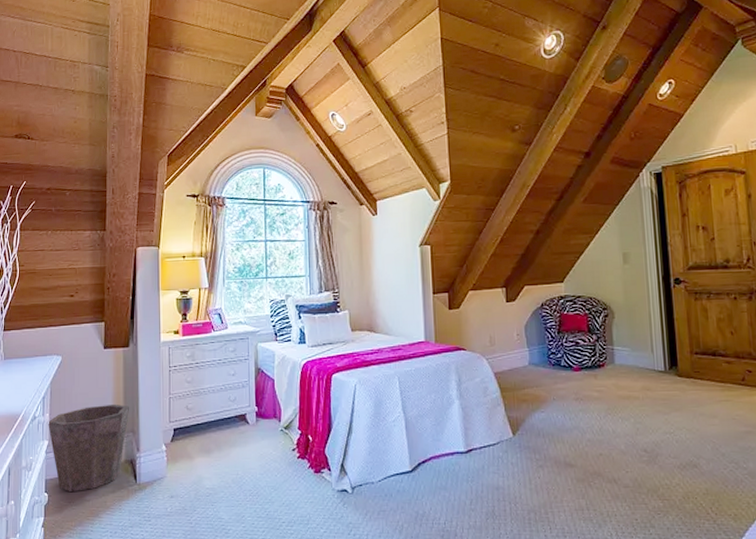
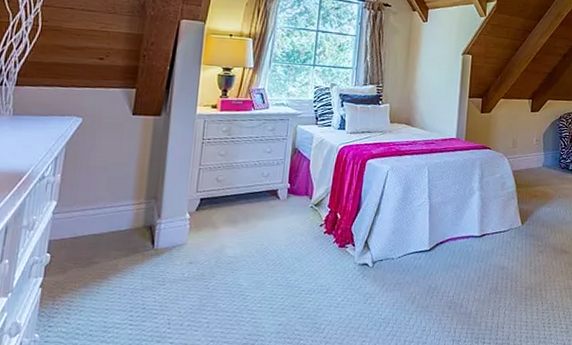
waste bin: present [48,403,130,491] -> none [58,170,155,253]

